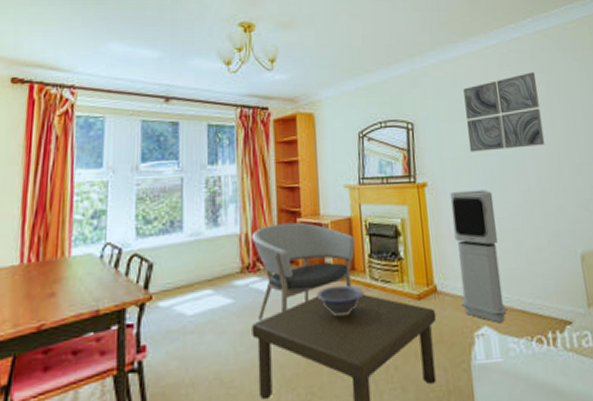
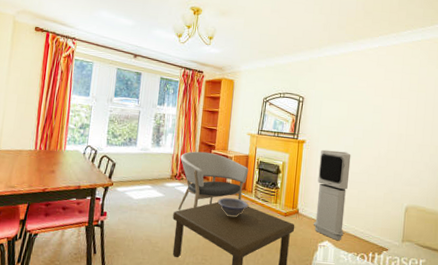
wall art: present [463,72,545,152] -> none [341,72,404,128]

